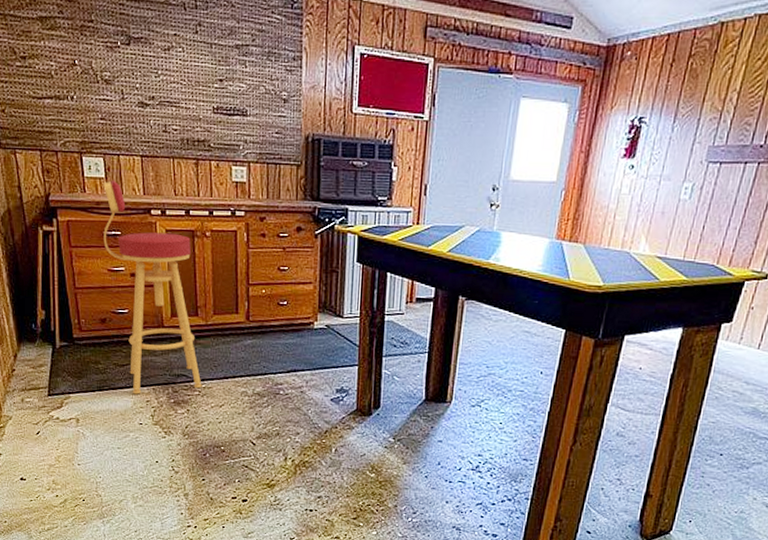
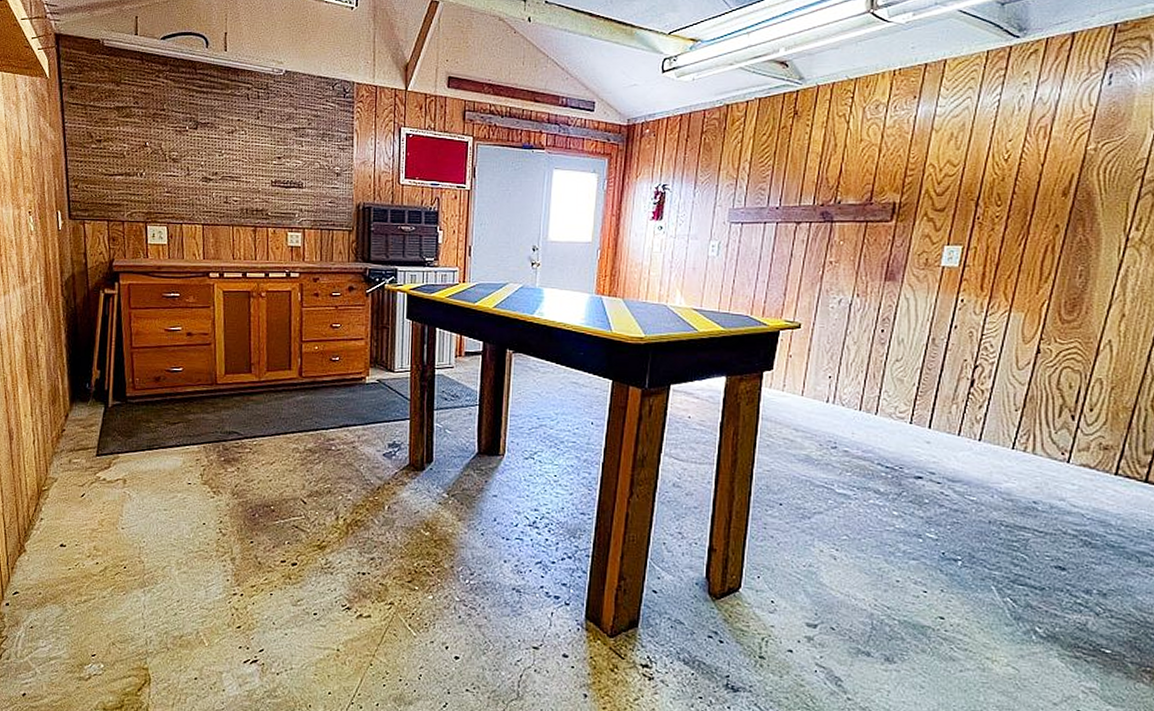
bar stool: present [103,180,202,395] -> none [162,246,253,453]

